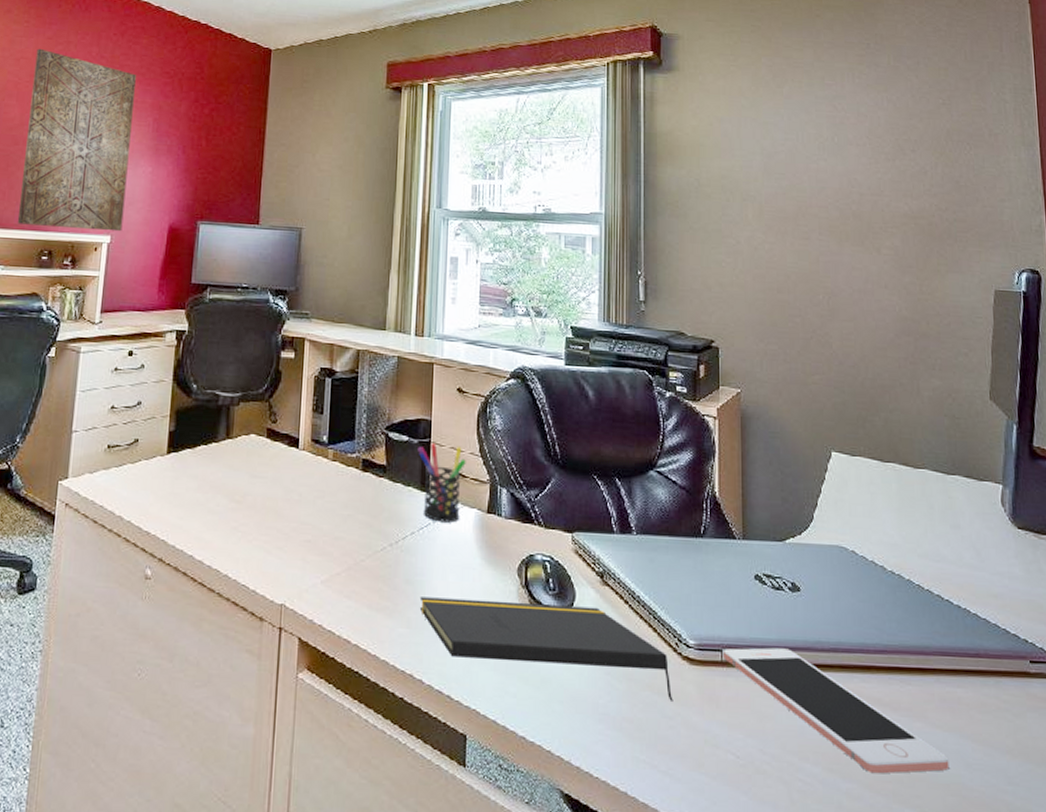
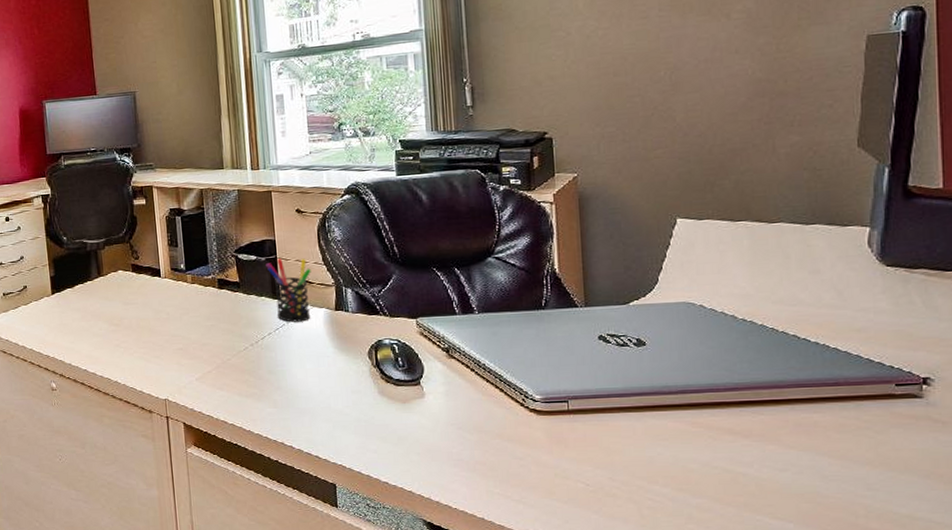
notepad: present [419,597,673,701] -> none [282,377,523,446]
cell phone: present [724,647,949,774] -> none [570,394,804,490]

